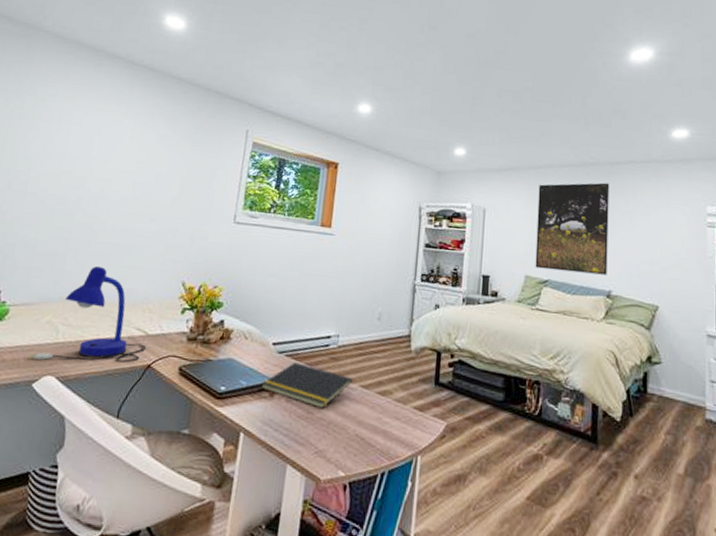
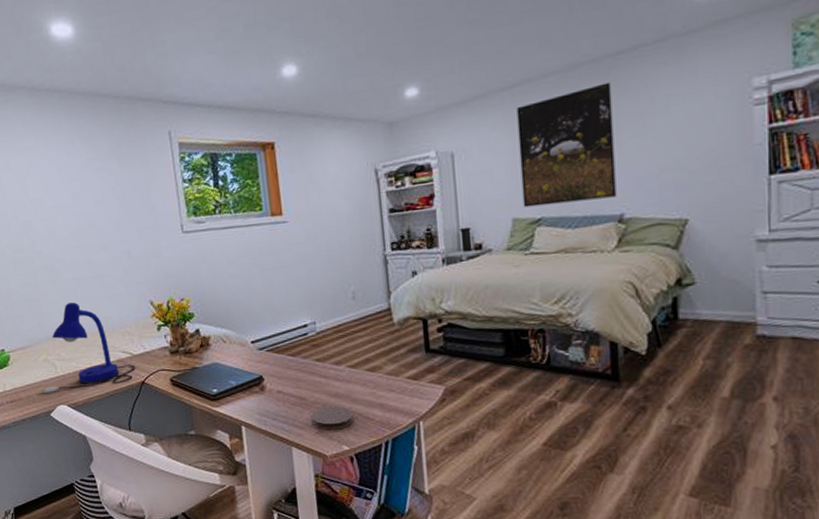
notepad: present [261,362,353,409] -> none [249,355,339,394]
coaster: none [313,424,357,452] -> present [311,406,354,430]

